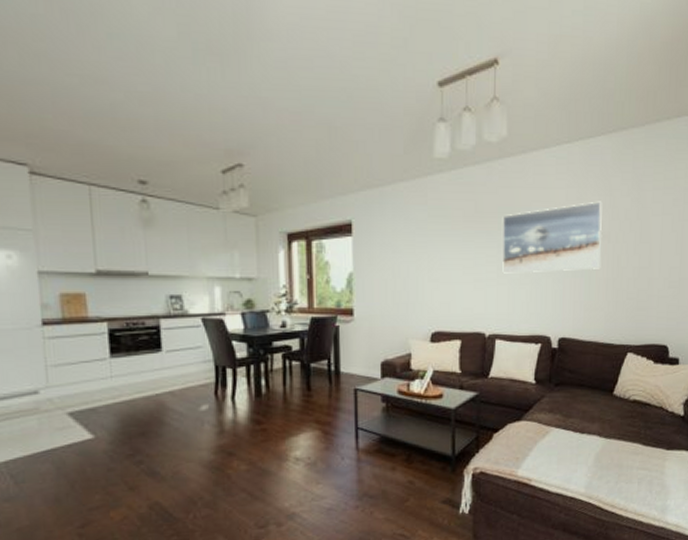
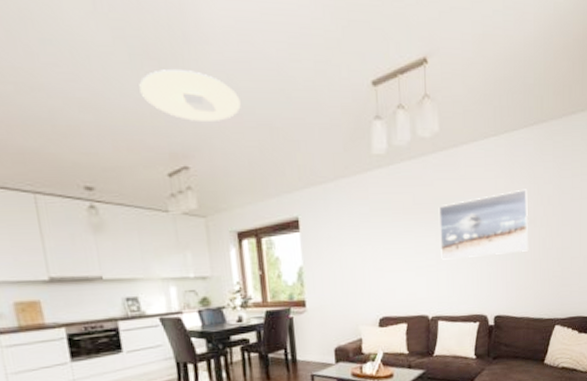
ceiling light: none [200,65,300,120] -> present [139,69,241,123]

